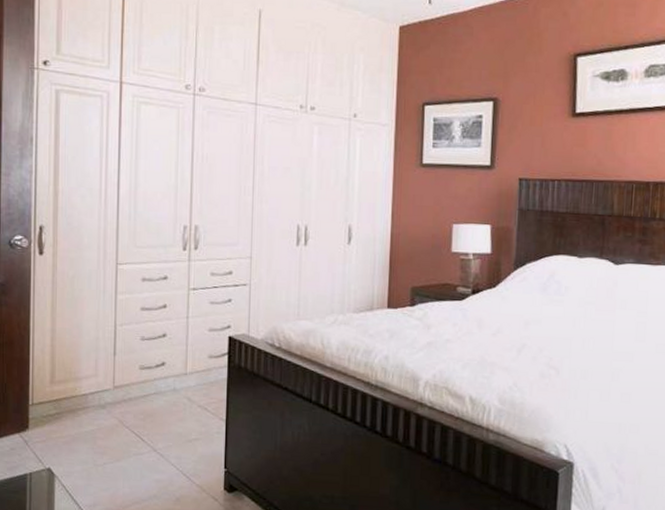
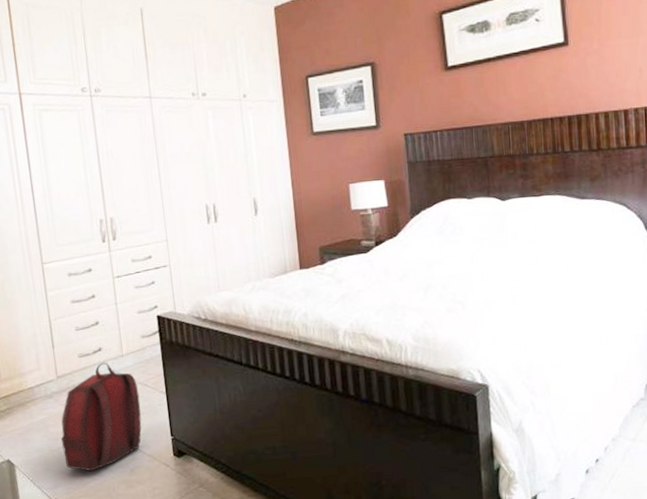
backpack: none [107,378,198,494] -> present [60,362,142,472]

